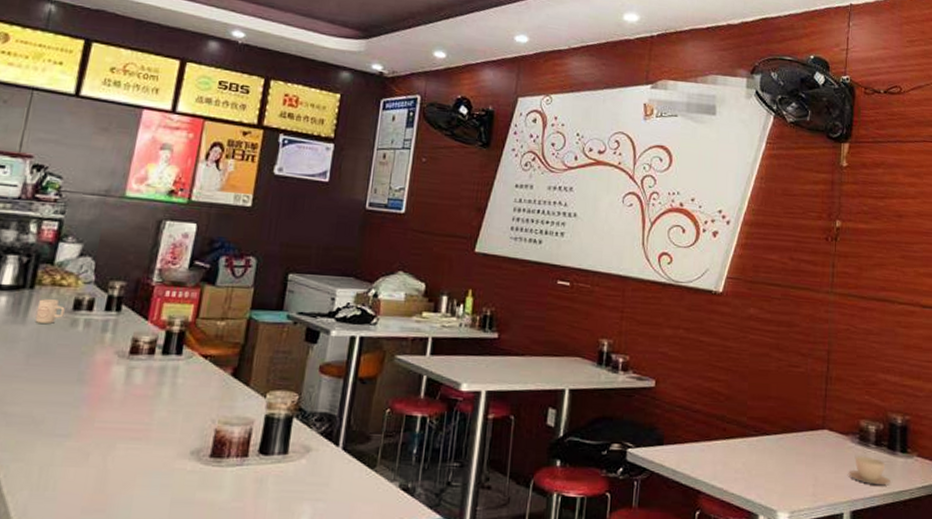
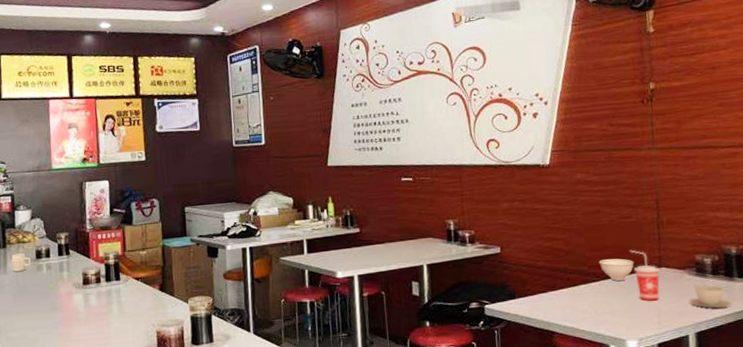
bowl: none [759,412,797,440] -> present [599,258,634,282]
beverage cup: none [793,404,822,468] -> present [629,249,660,301]

